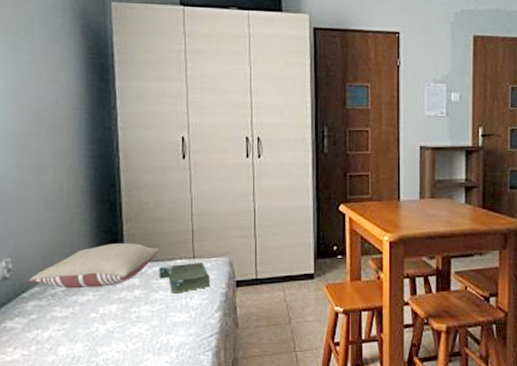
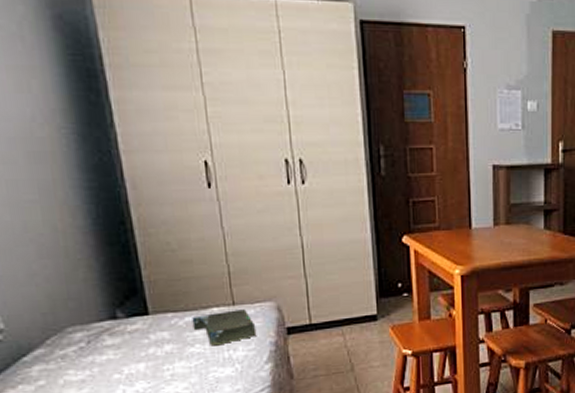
pillow: present [28,243,159,289] -> none [27,291,190,349]

